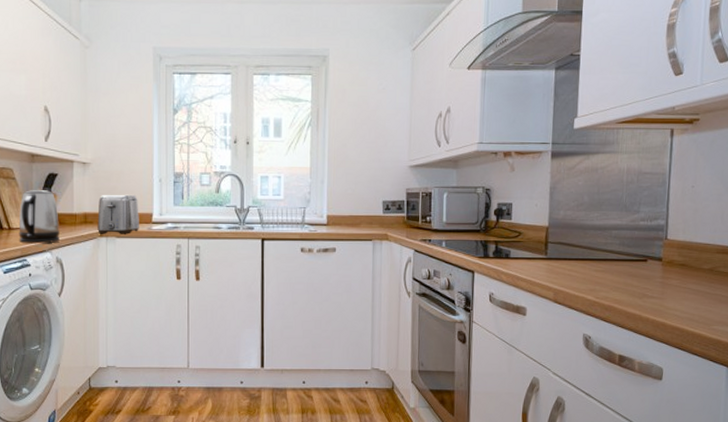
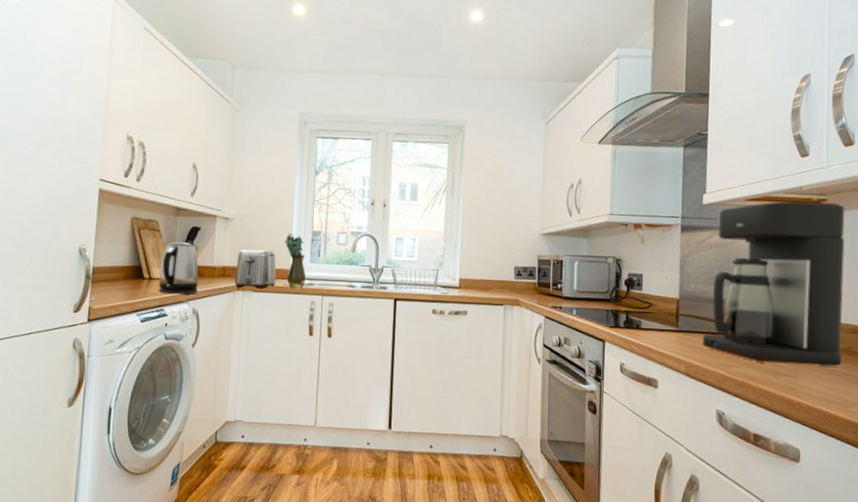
vase: none [145,175,171,234] -> present [284,232,307,290]
coffee maker: none [570,121,717,287] -> present [702,200,845,366]

